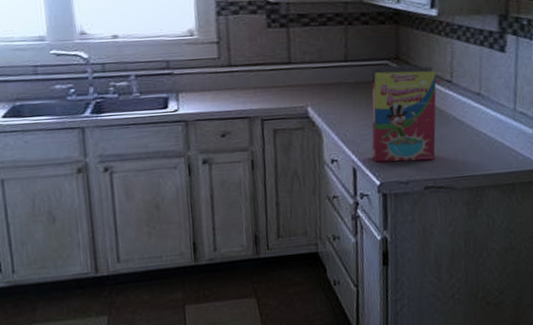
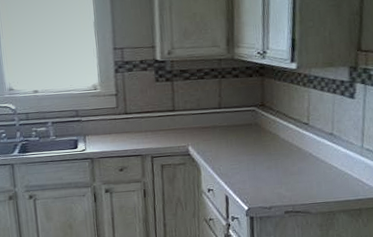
cereal box: present [368,65,443,163] -> none [238,110,301,192]

